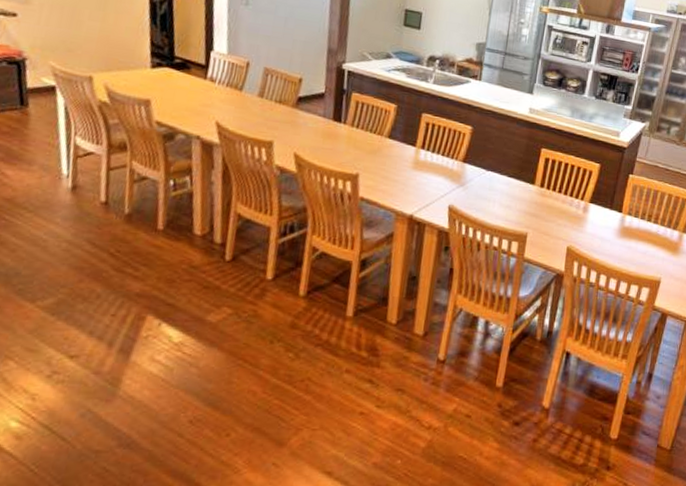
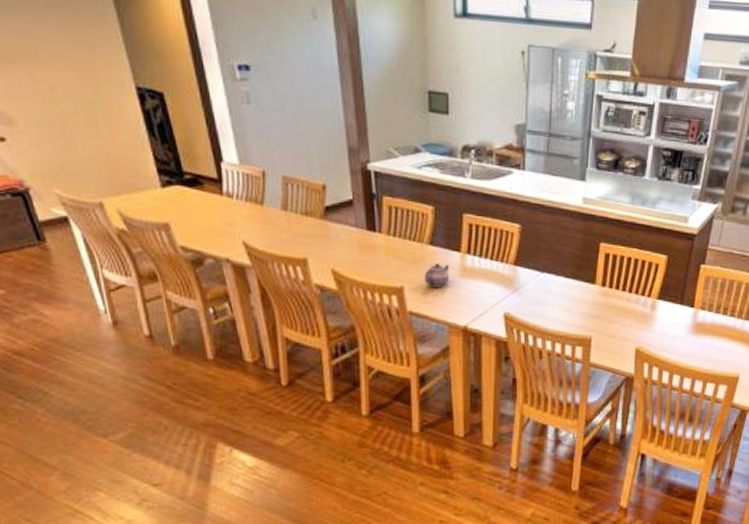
teapot: none [378,154,405,177] -> present [424,262,450,287]

